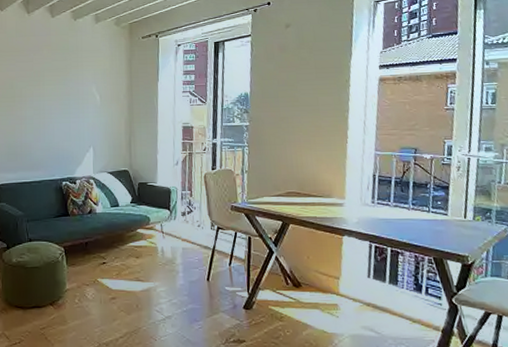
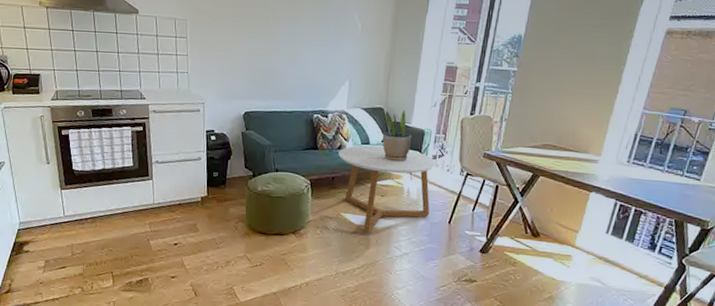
coffee table: none [89,207,187,298] -> present [338,145,437,234]
potted plant: none [130,170,160,222] -> present [382,110,412,162]

